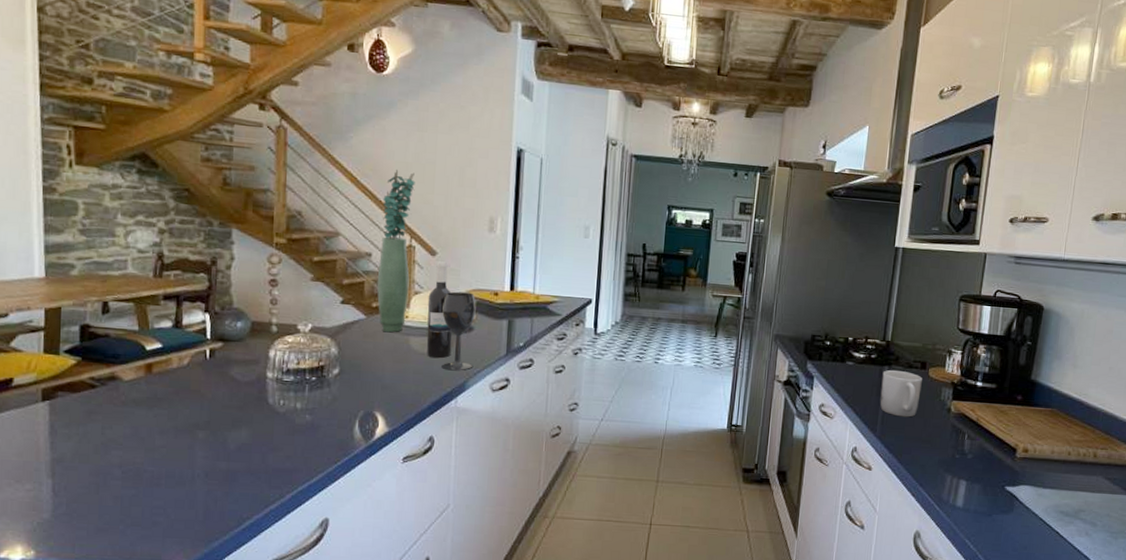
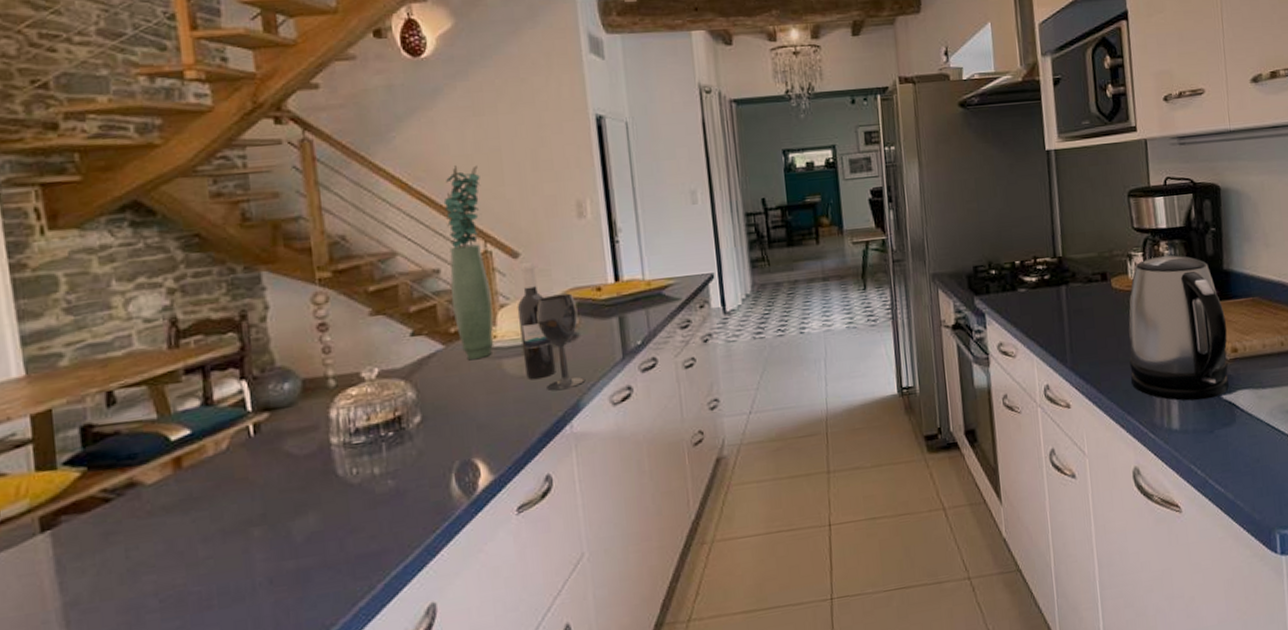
mug: present [880,369,922,417] -> none [1060,287,1108,340]
kettle: none [928,357,1024,488] -> present [1128,255,1230,401]

